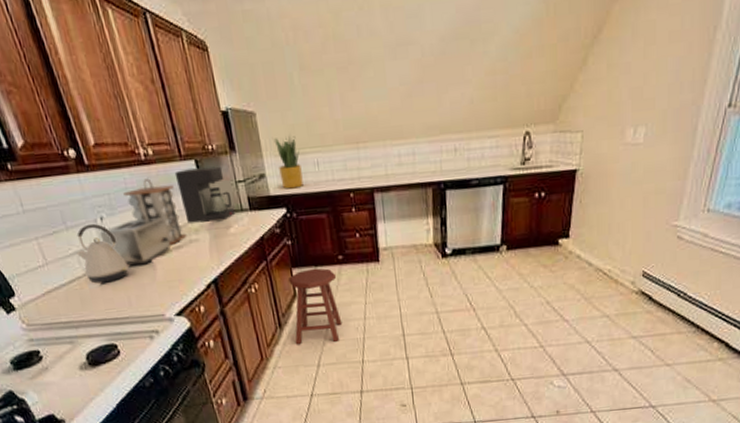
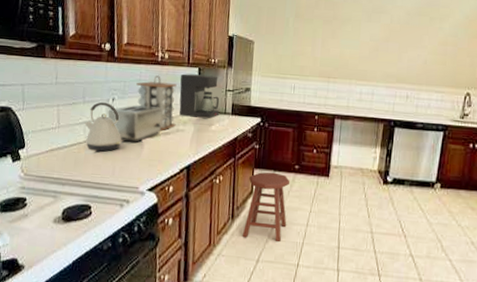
planter: present [273,135,304,189] -> none [261,62,281,104]

